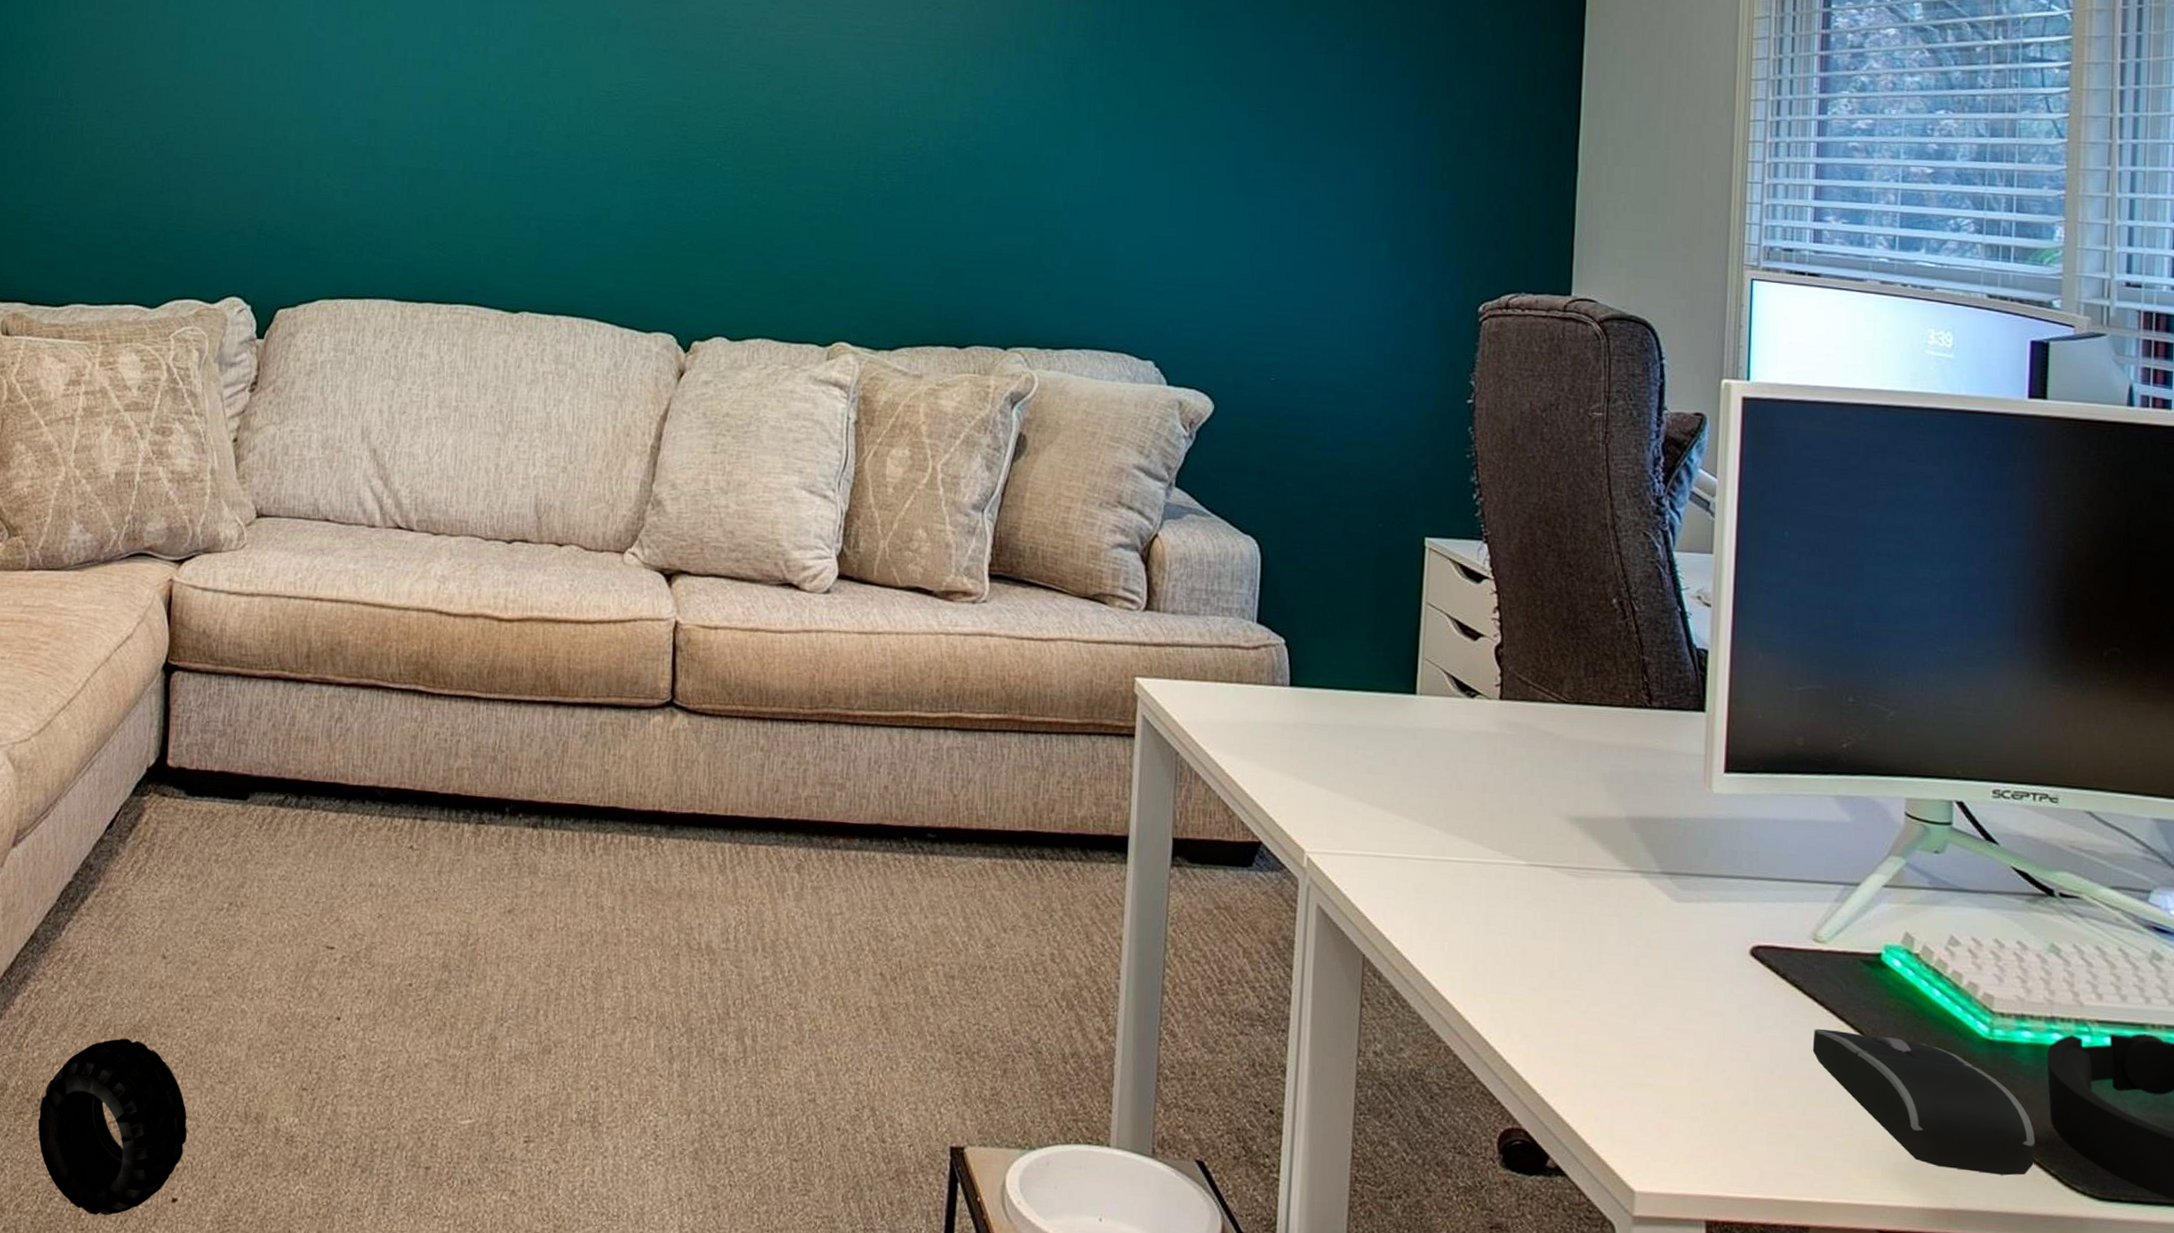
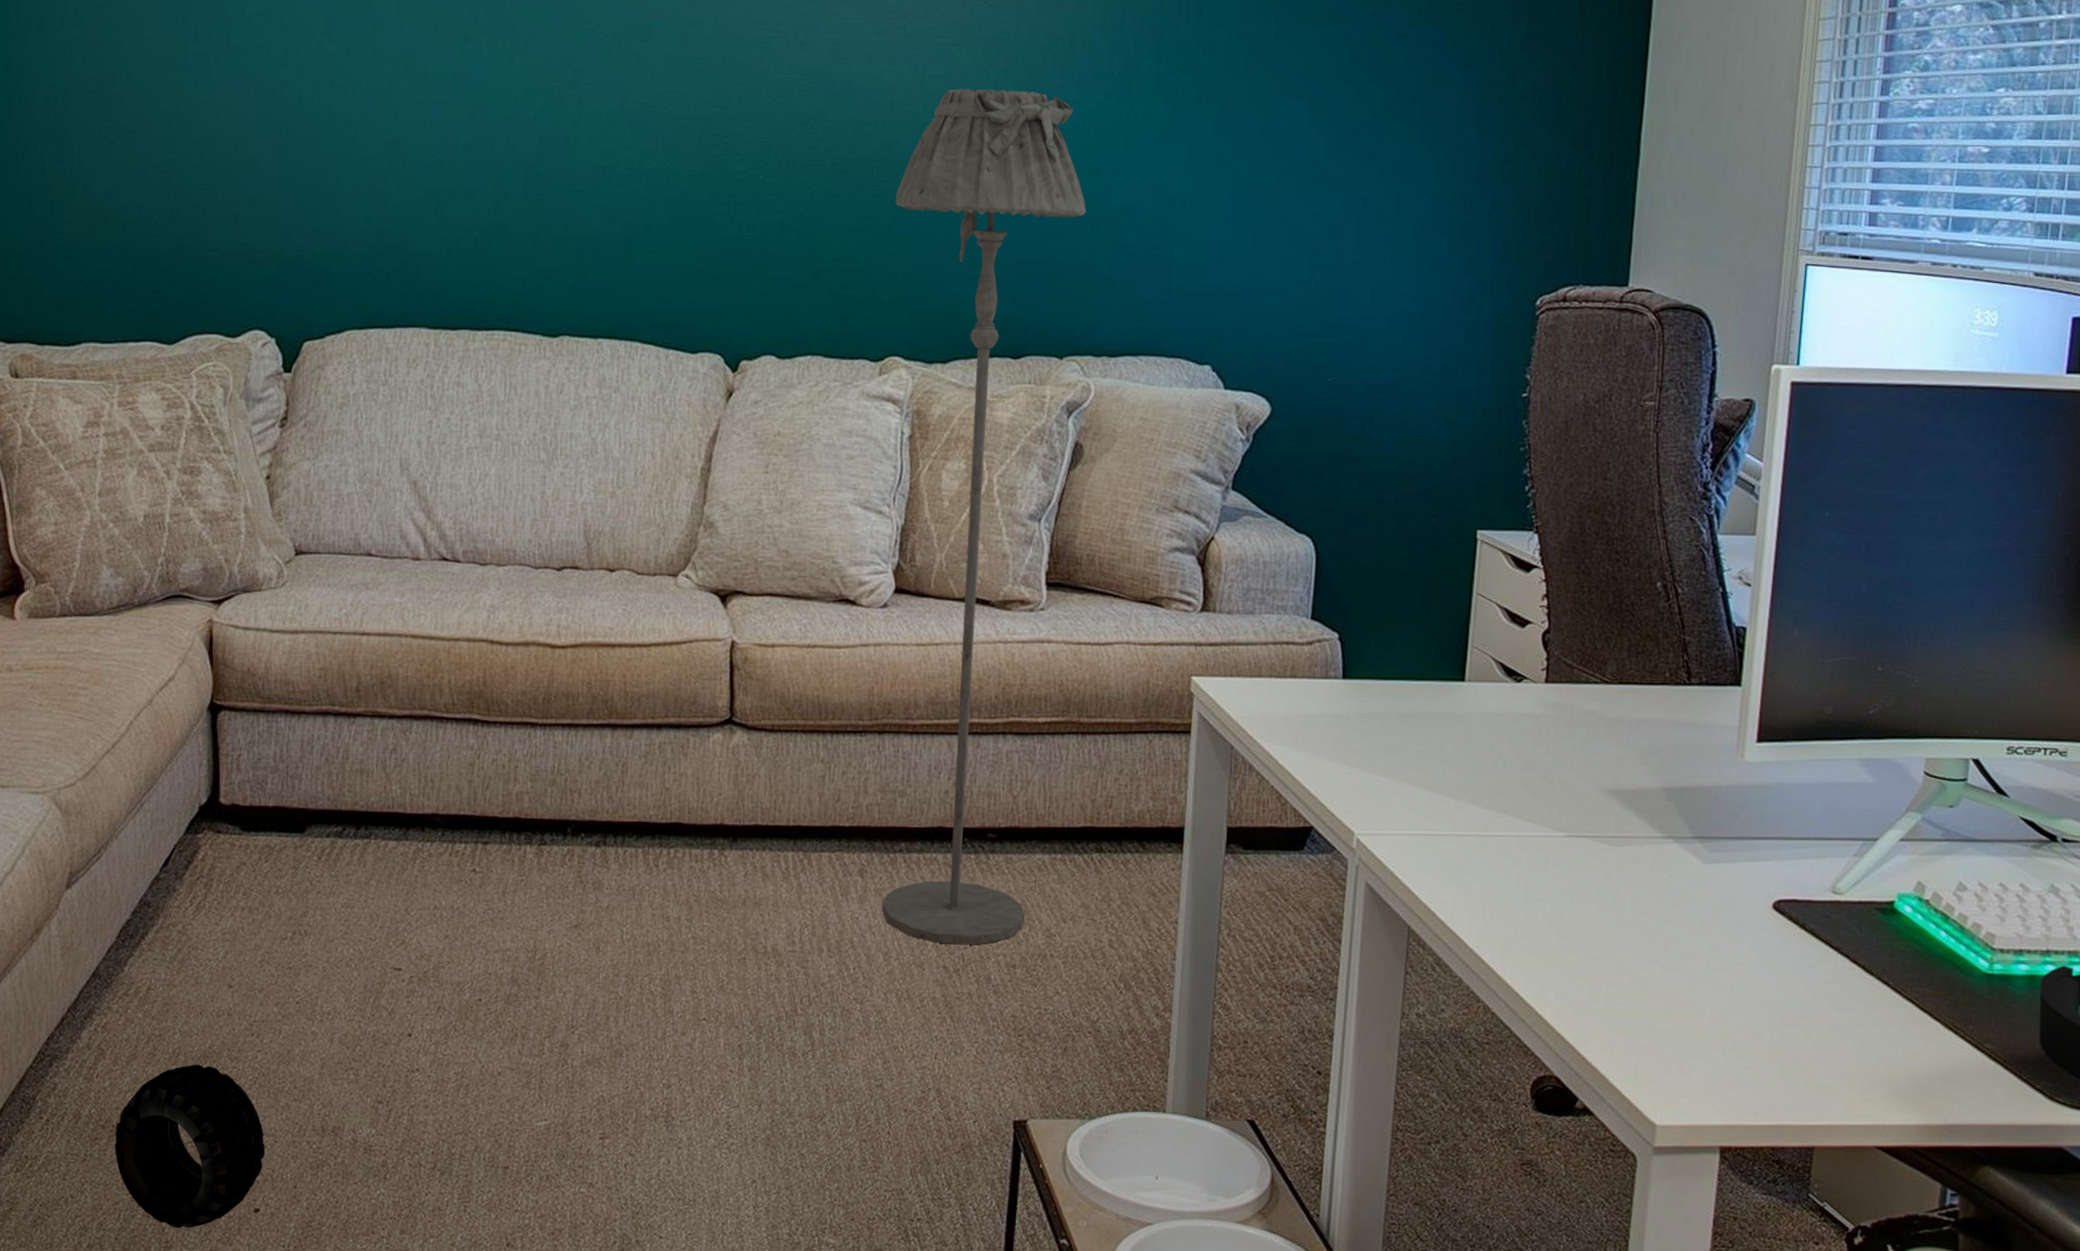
floor lamp: none [818,85,1031,952] -> present [881,88,1087,945]
computer mouse: present [1812,1028,2036,1176] -> none [1825,971,2025,1093]

